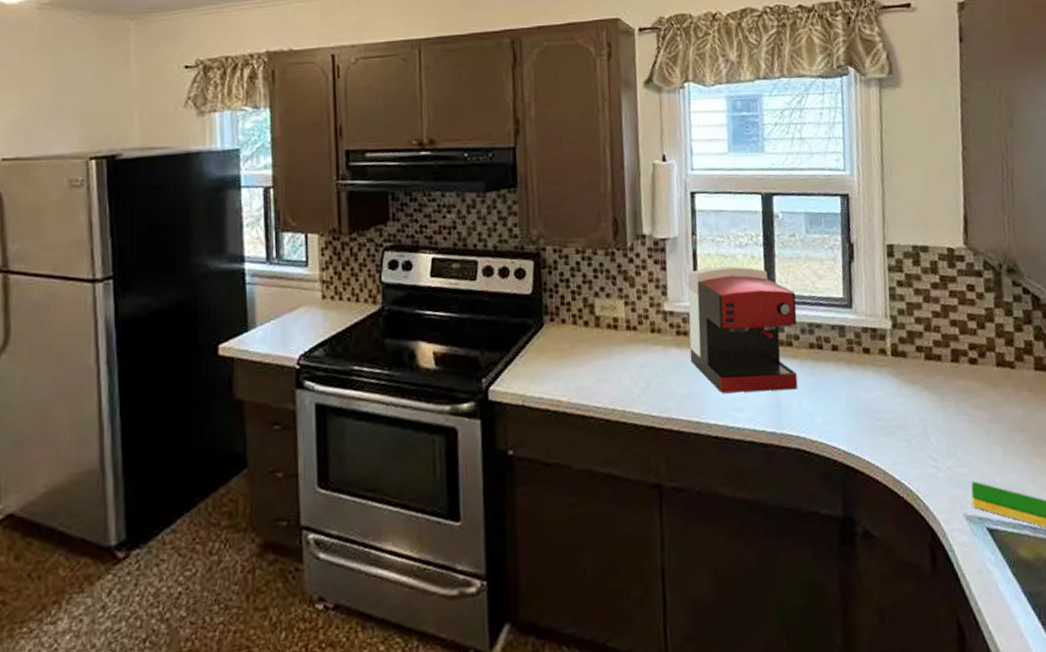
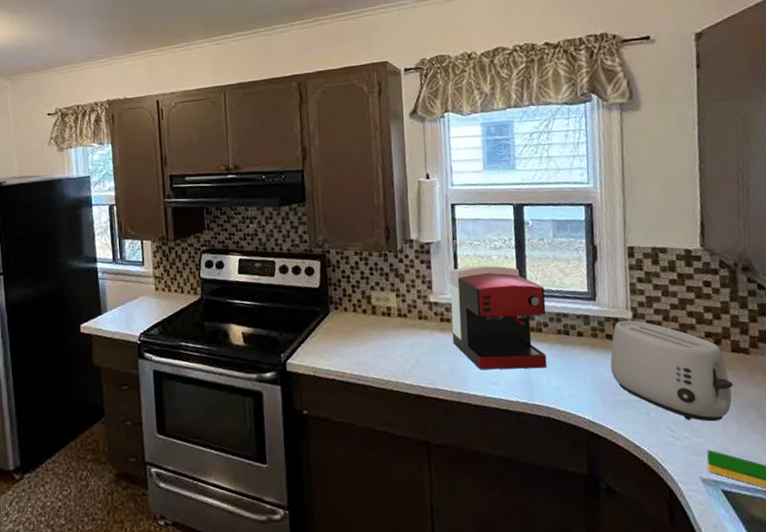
toaster: none [867,331,998,448] -> present [610,320,733,422]

